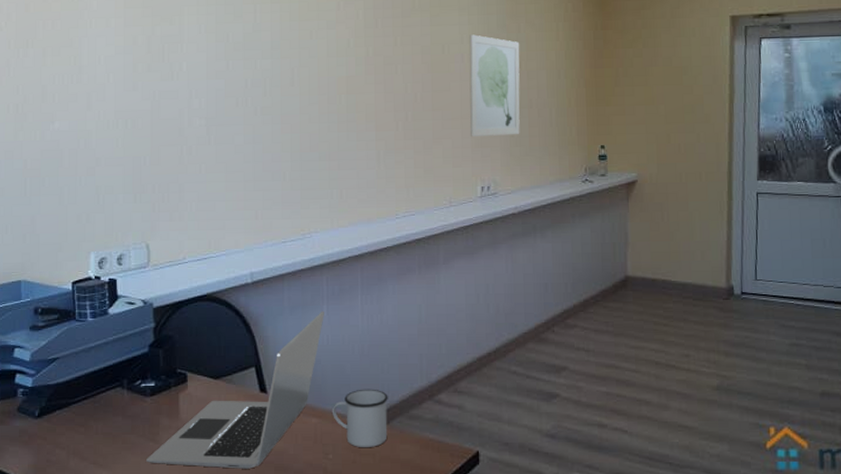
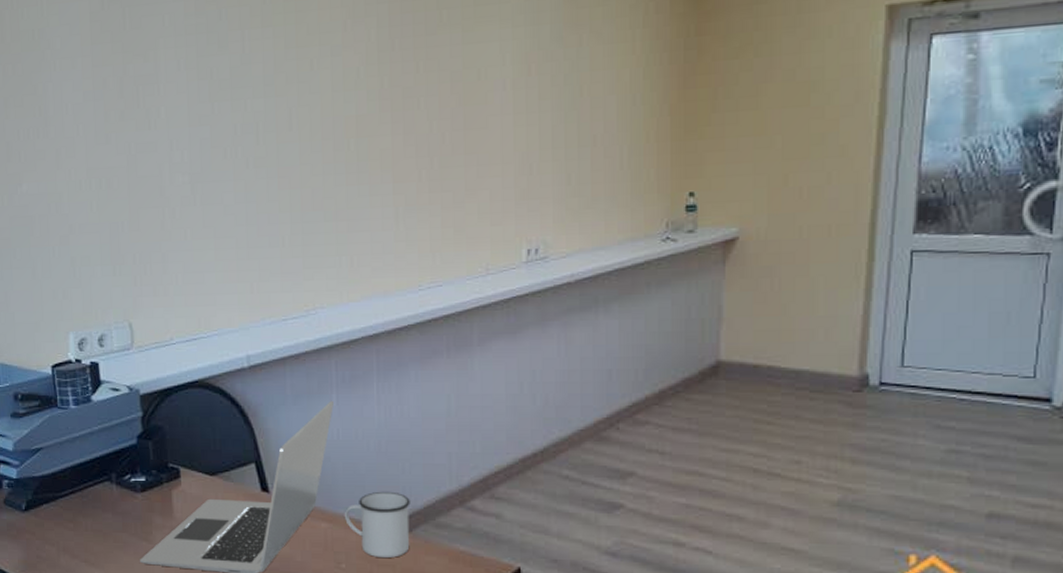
wall art: present [469,34,520,136] -> none [513,52,581,186]

